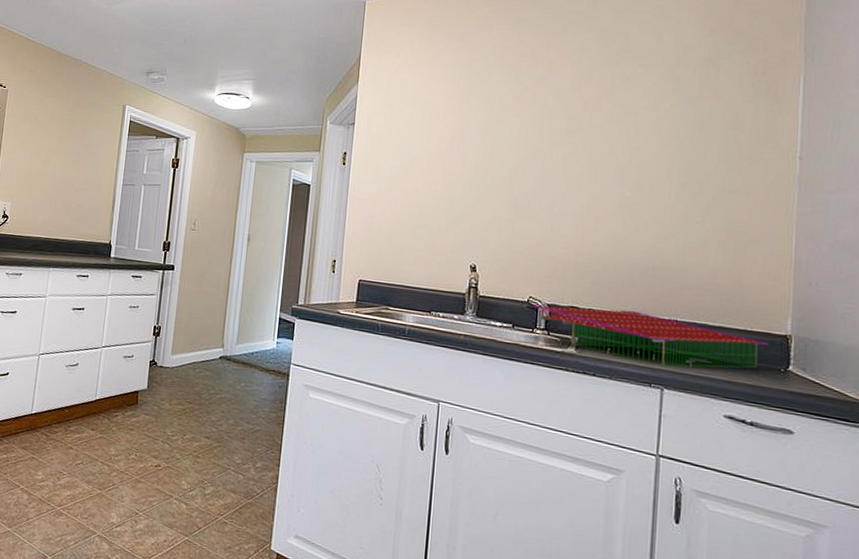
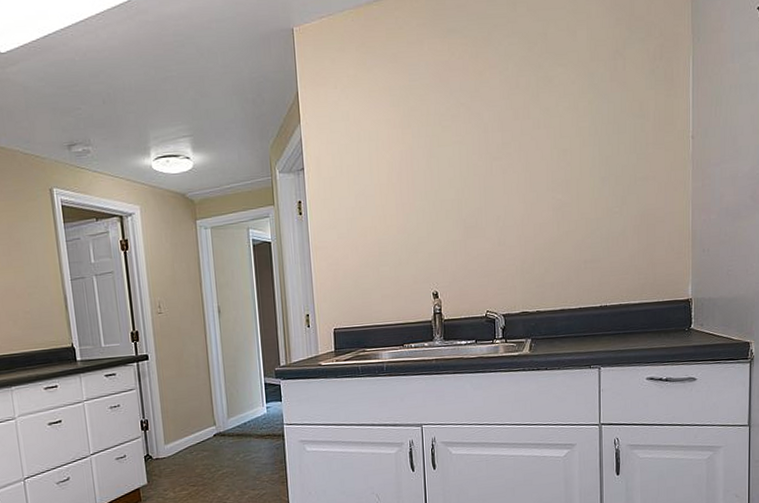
dish rack: present [532,304,768,369] -> none [490,304,676,349]

